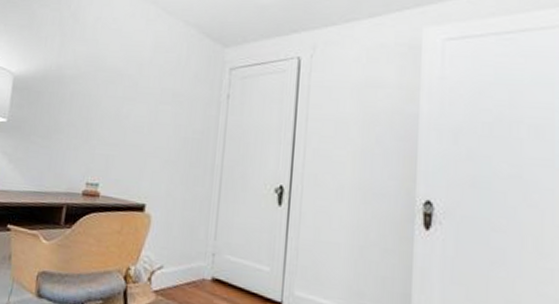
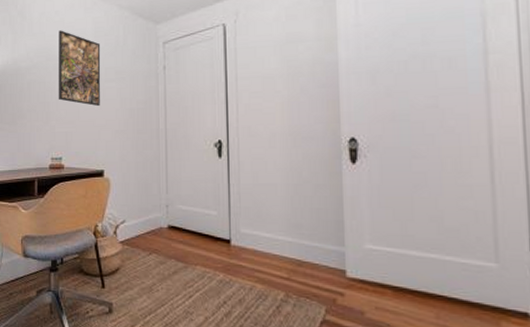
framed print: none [103,39,160,131] -> present [58,30,101,107]

